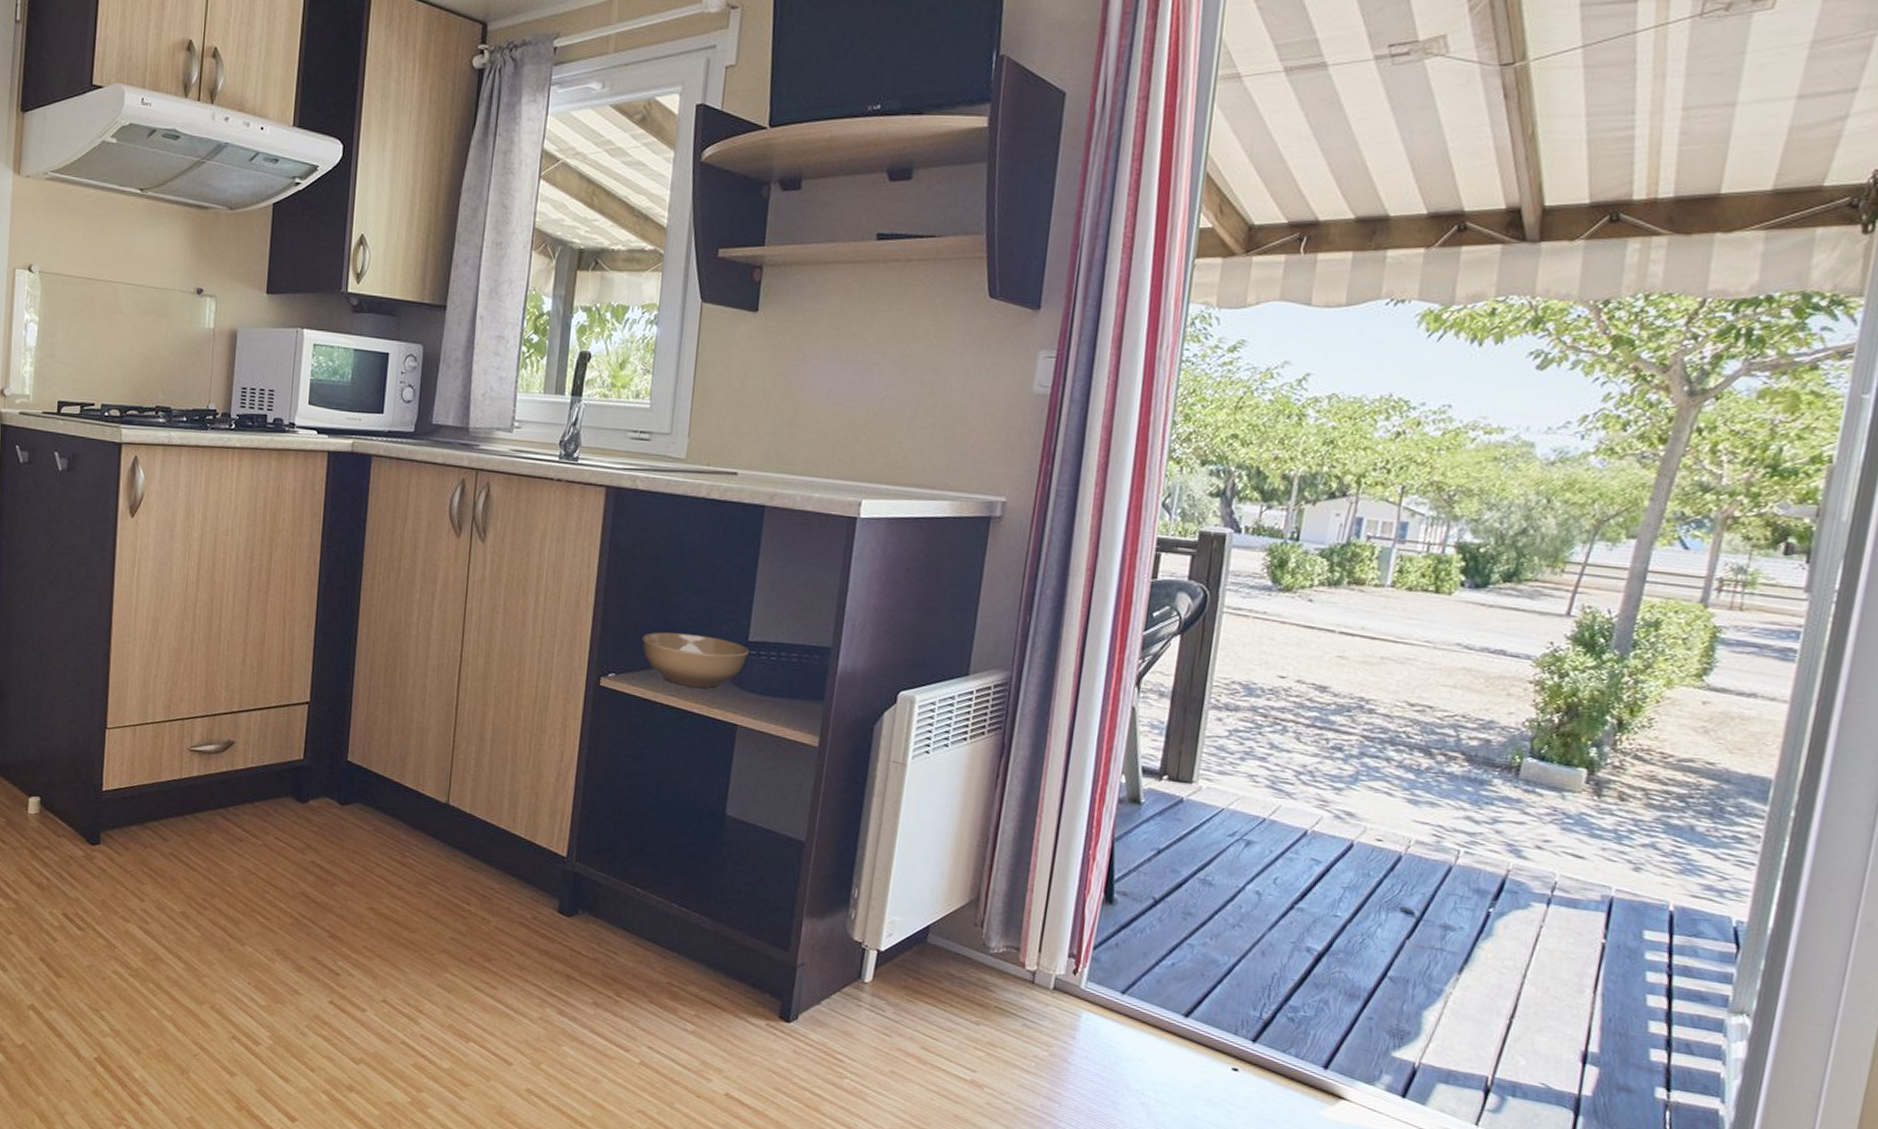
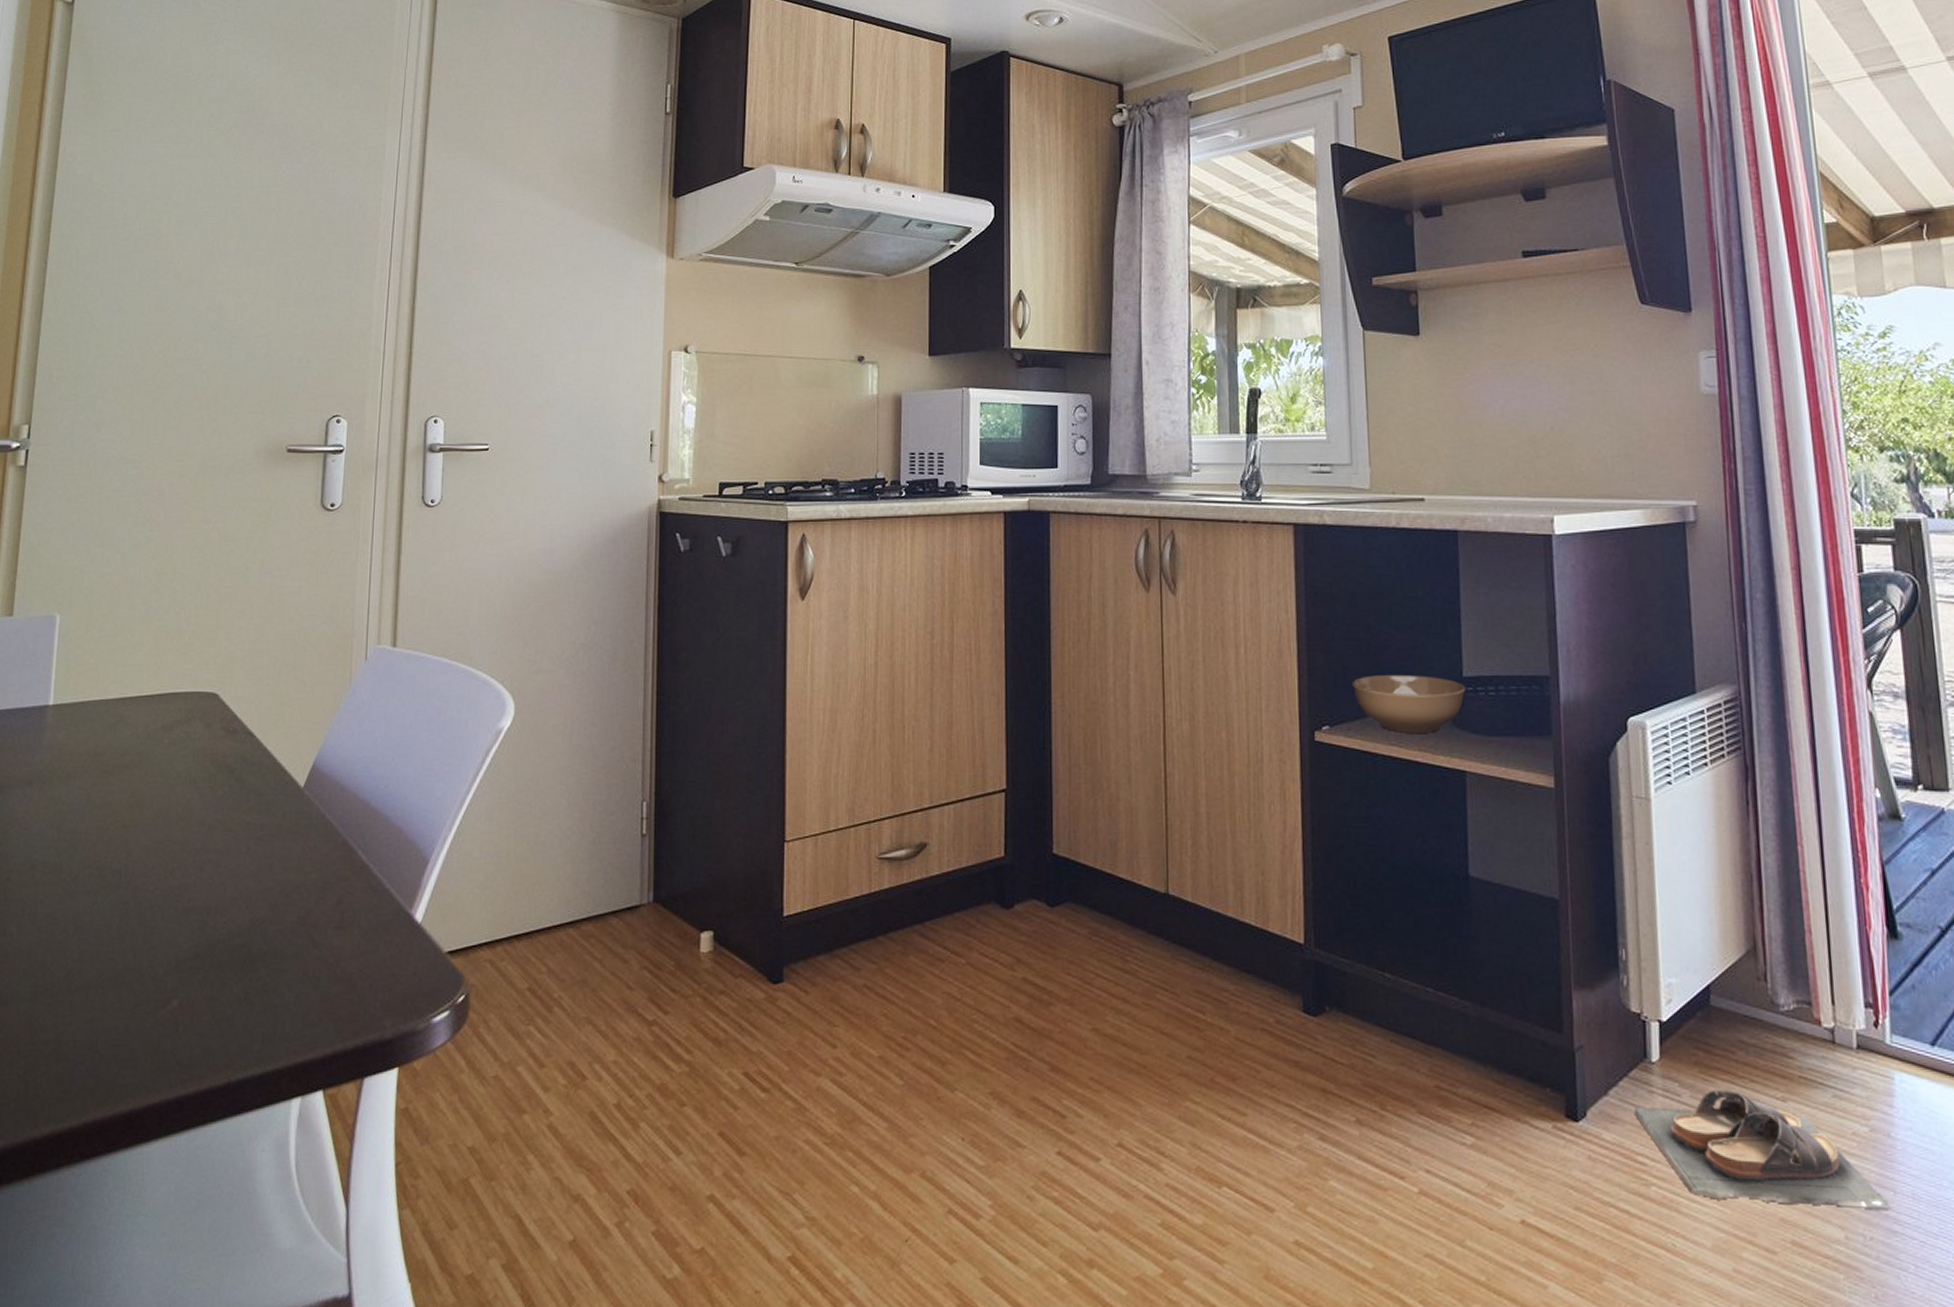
sandal: none [840,1010,1054,1118] -> present [1634,1090,1891,1210]

